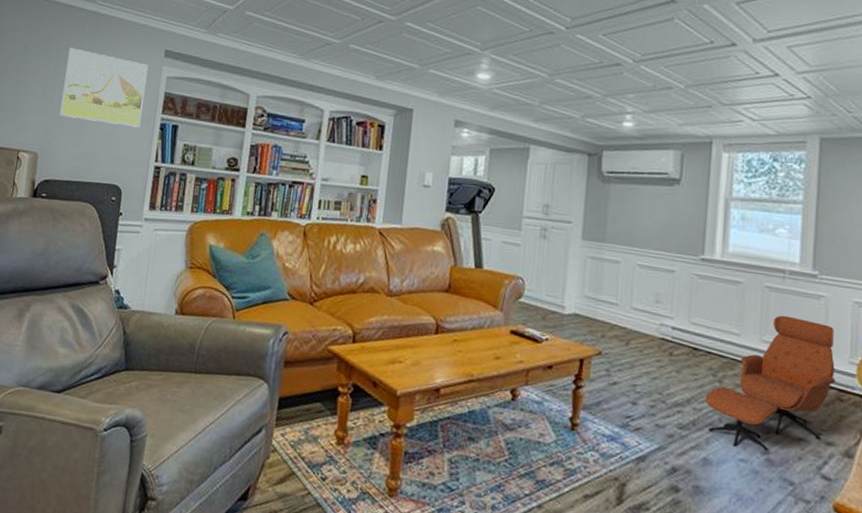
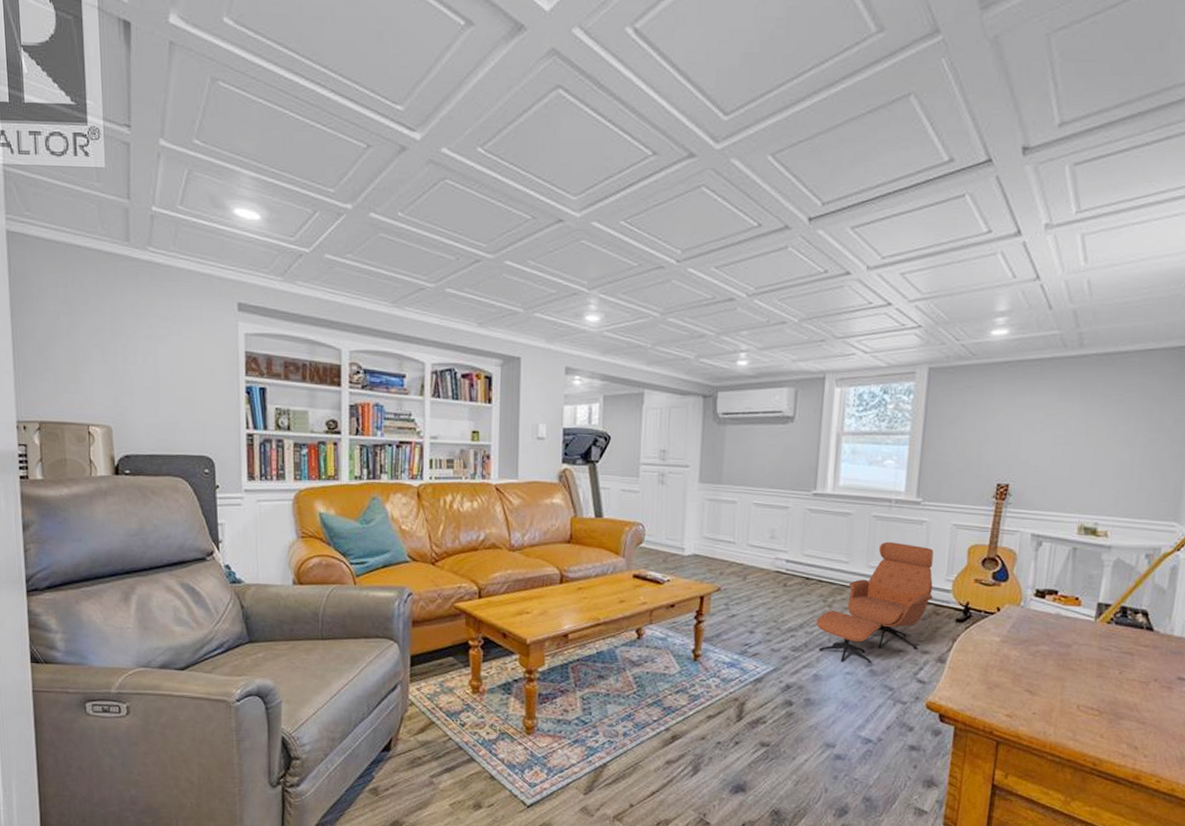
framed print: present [60,47,149,128] -> none [125,304,223,392]

